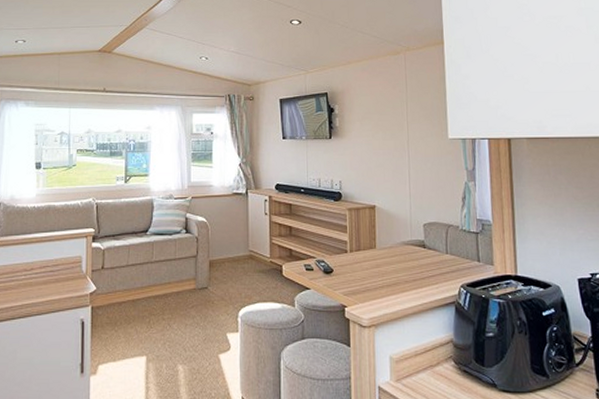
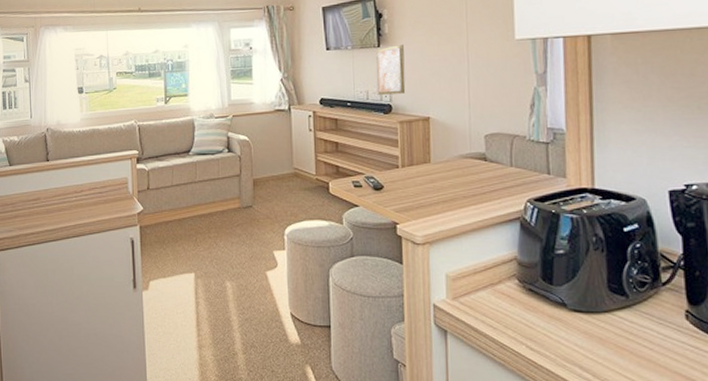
wall art: none [328,137,354,183] -> present [376,44,406,95]

